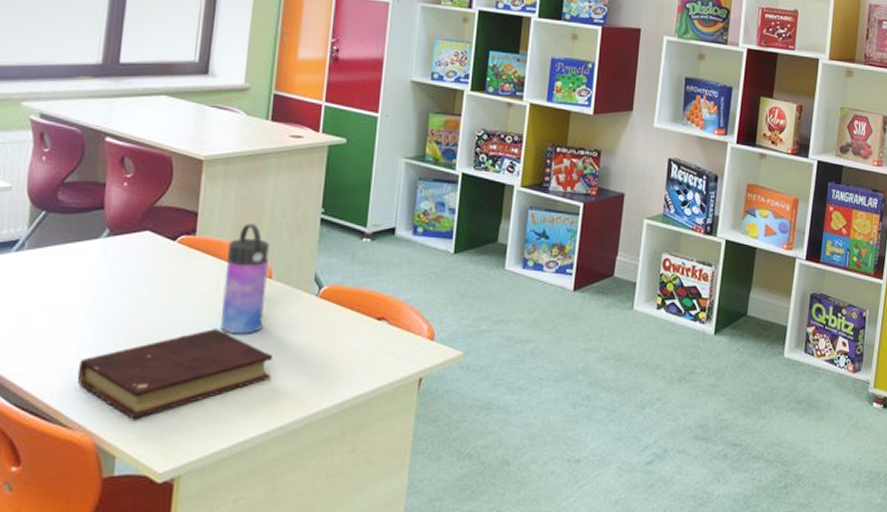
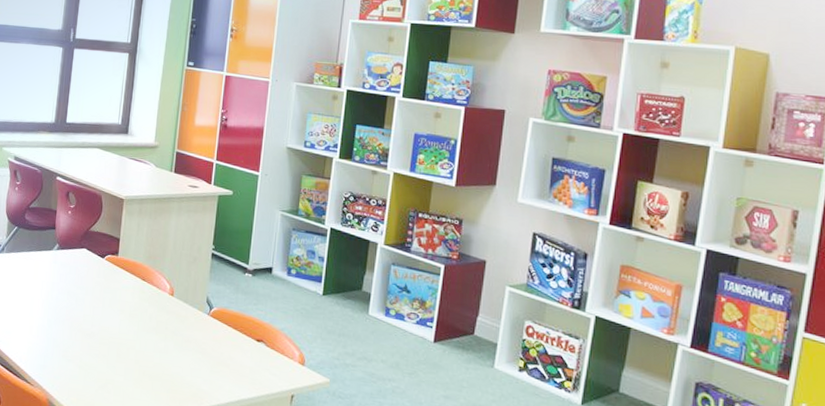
book: present [77,329,273,418] -> none [37,328,174,387]
water bottle: present [220,224,269,335] -> none [135,251,172,337]

